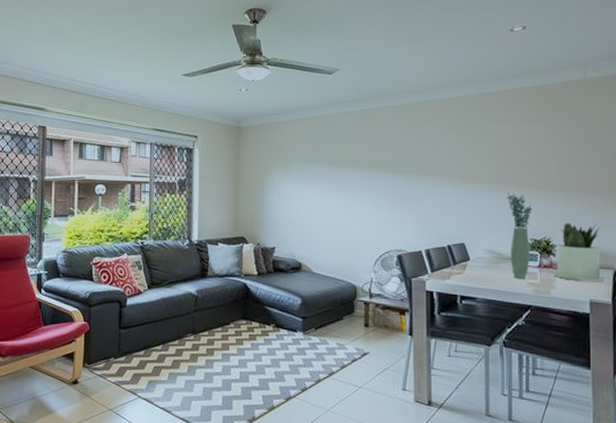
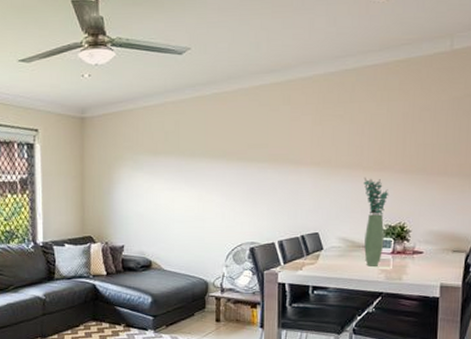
planter: present [553,223,605,282] -> none [405,206,457,266]

